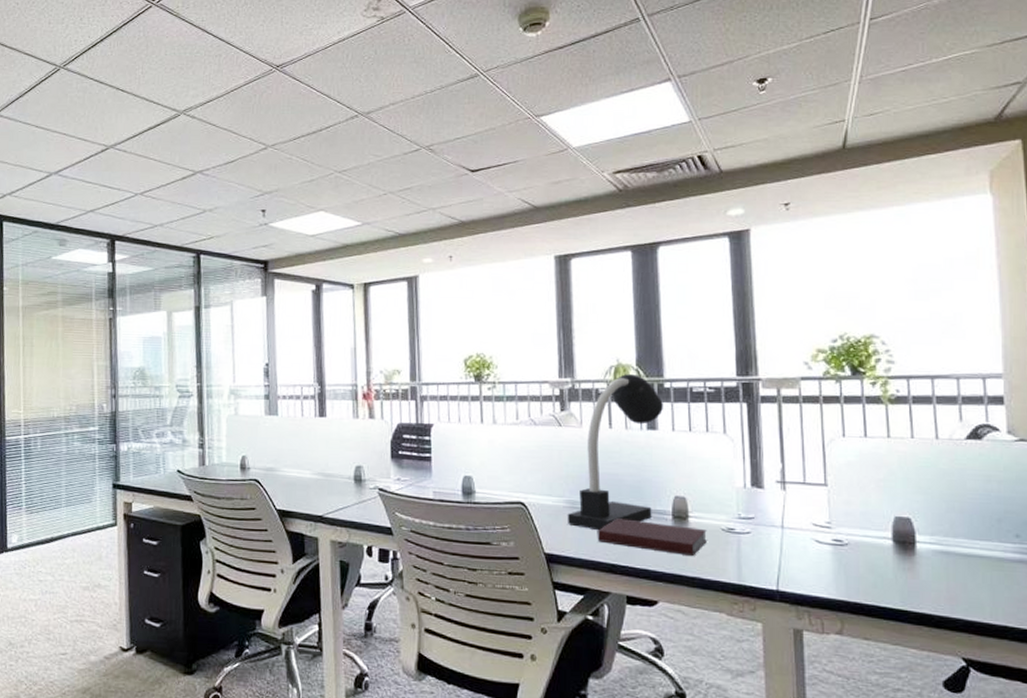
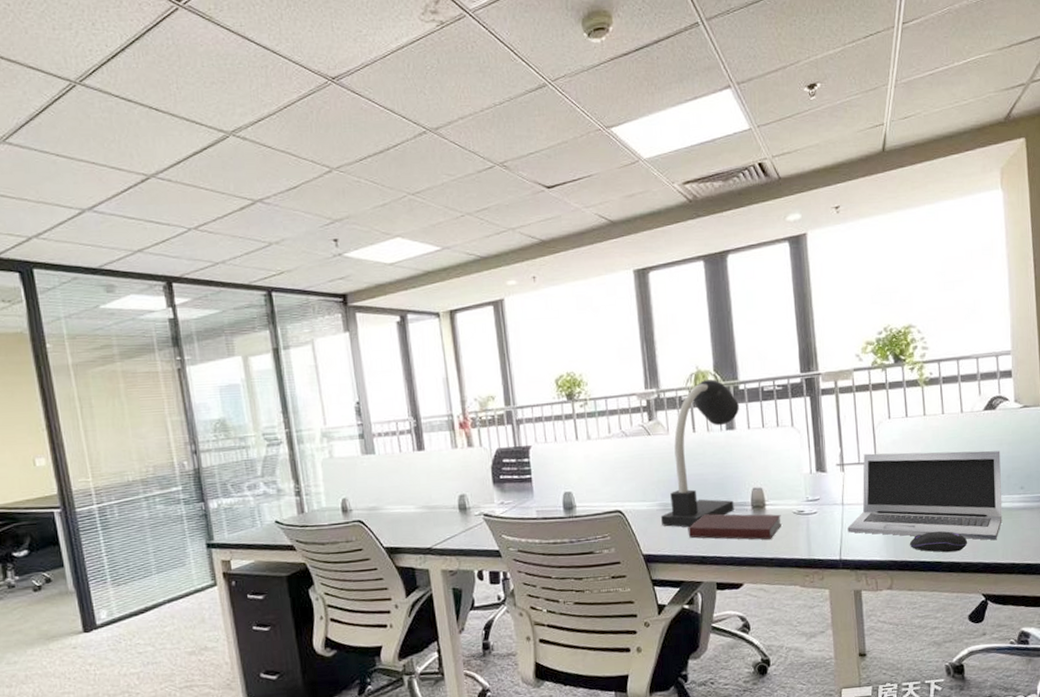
laptop: none [788,473,991,595] -> present [847,451,1002,541]
computer mouse: none [866,572,944,602] -> present [909,530,968,553]

